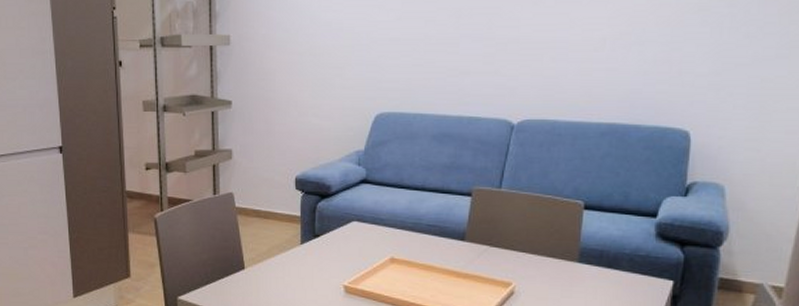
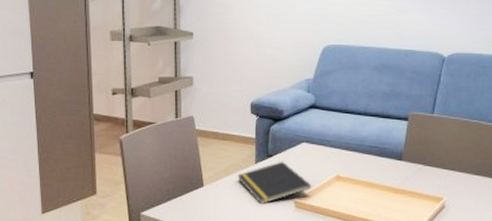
notepad: none [281,241,364,289] -> present [237,161,312,204]

